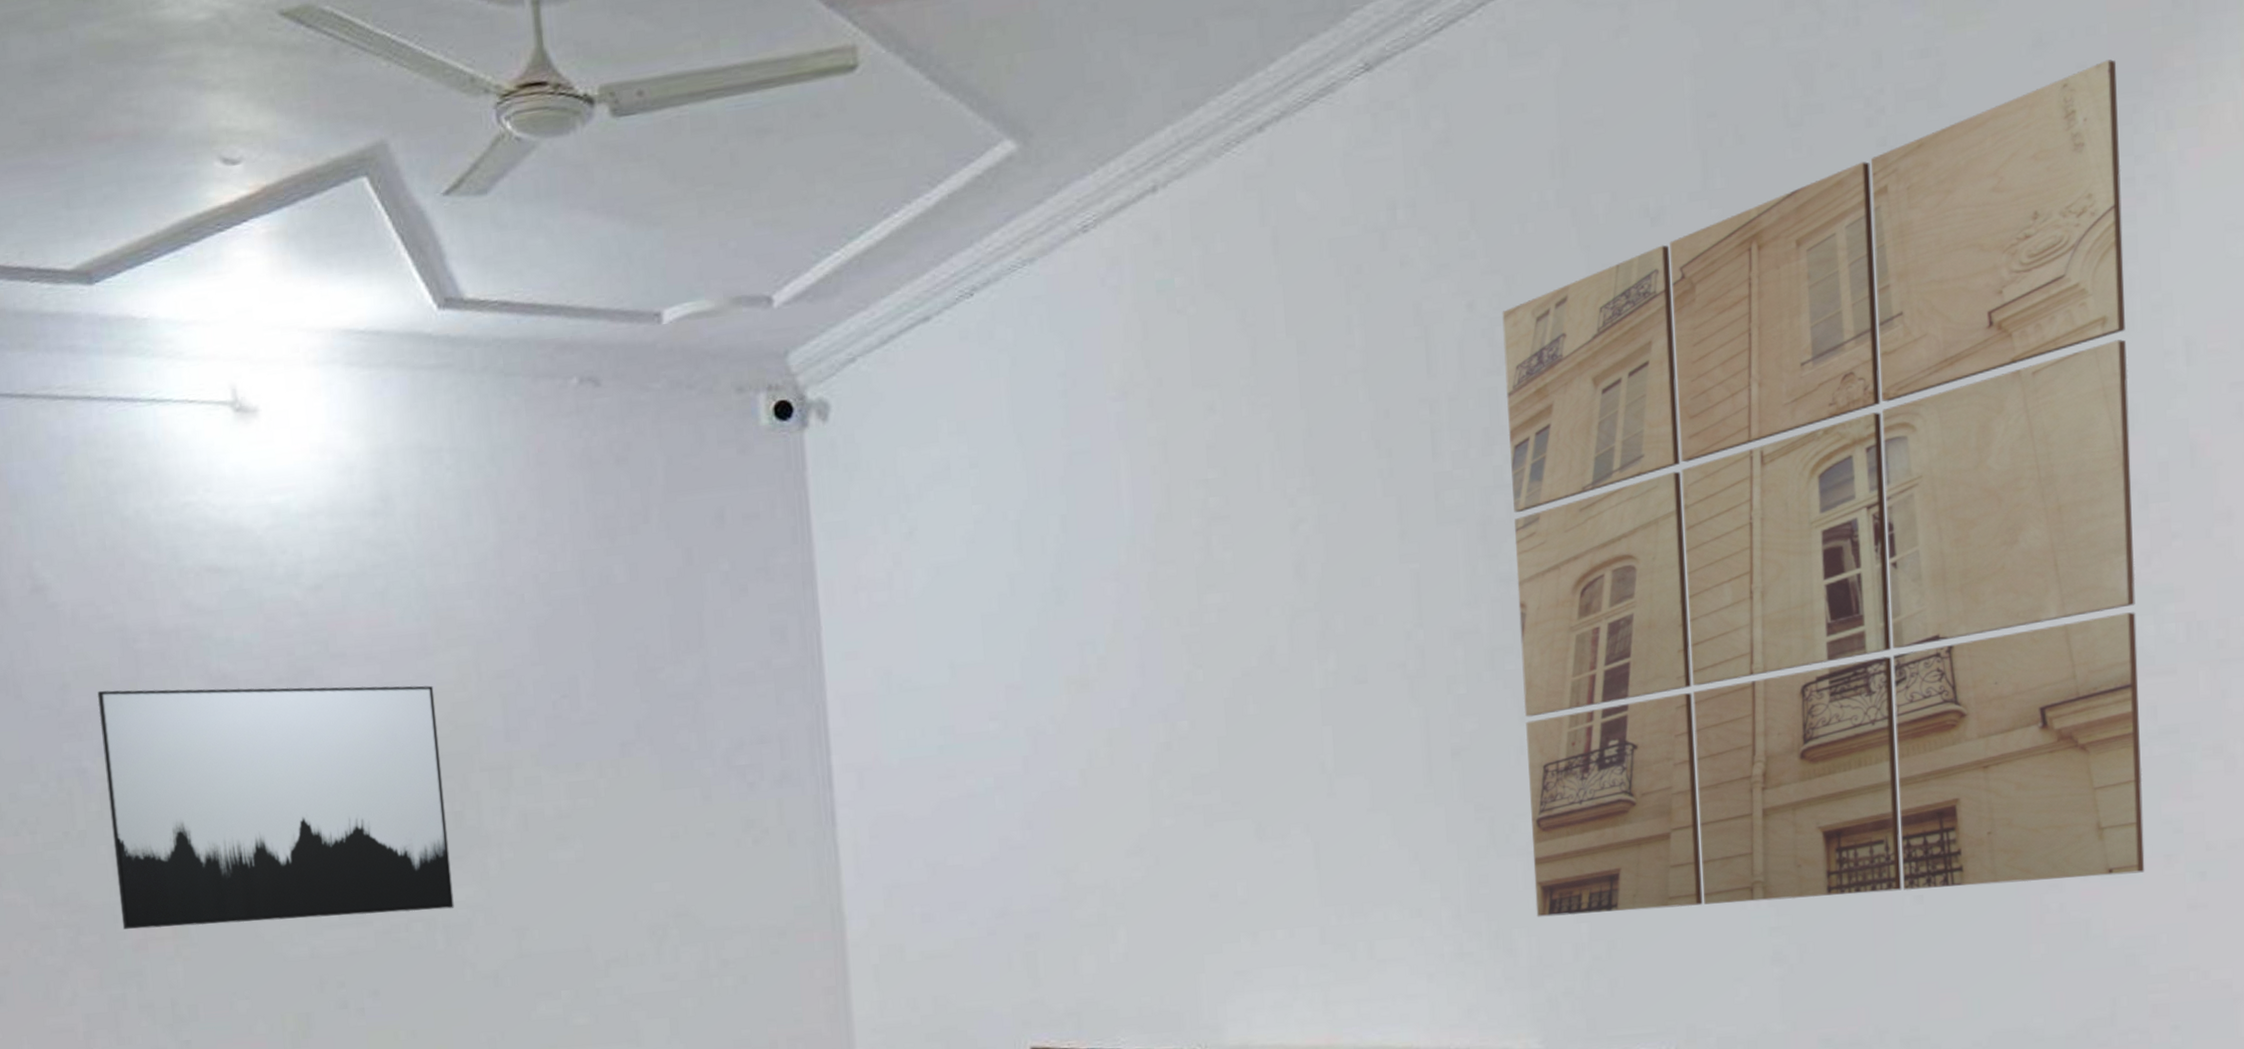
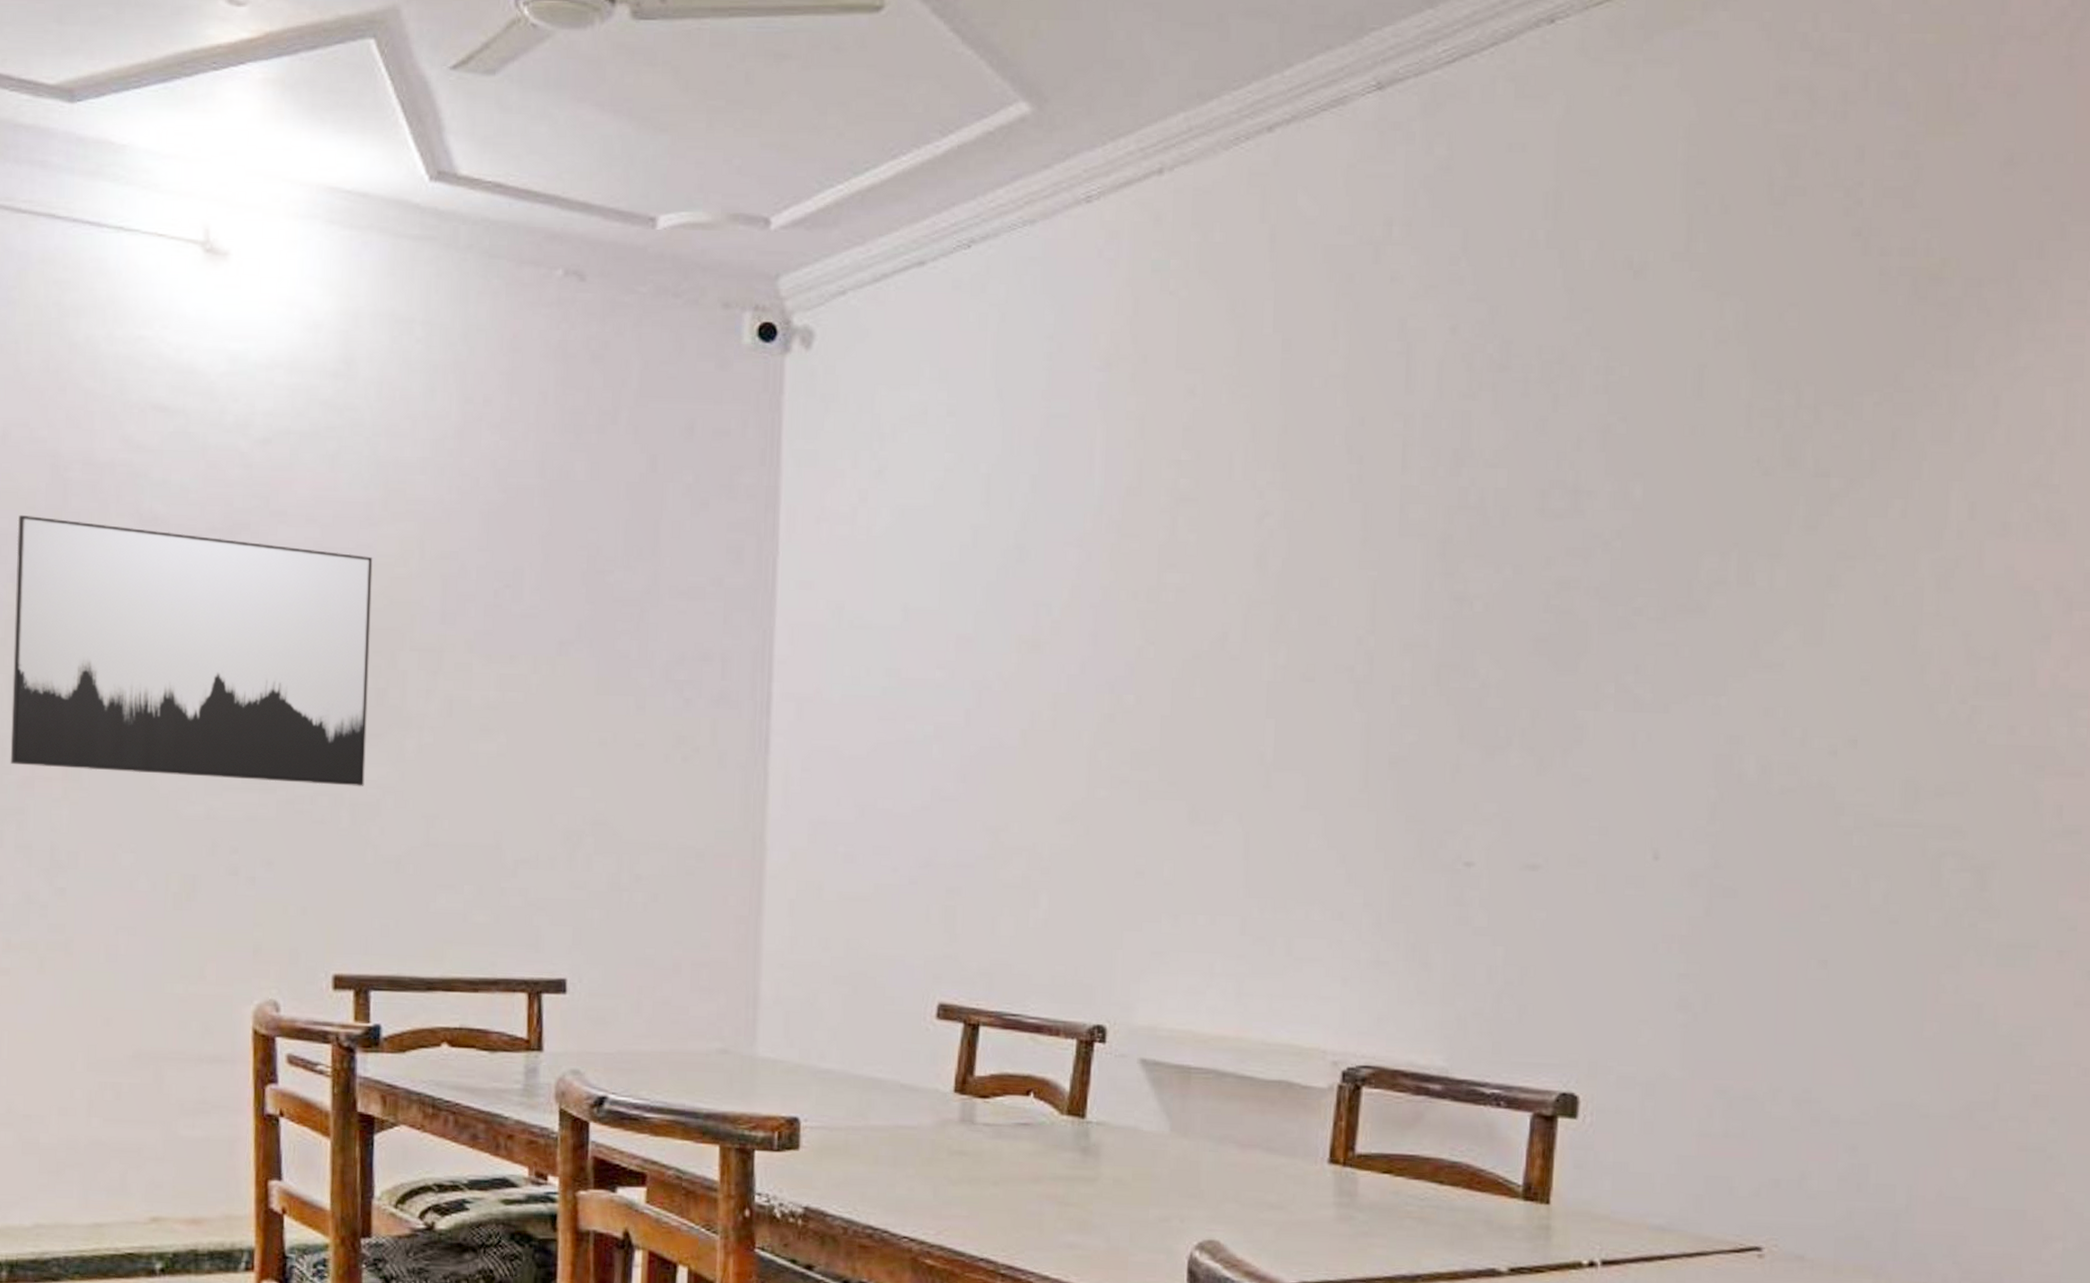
wall art: present [1502,59,2145,917] -> none [1454,187,2080,965]

